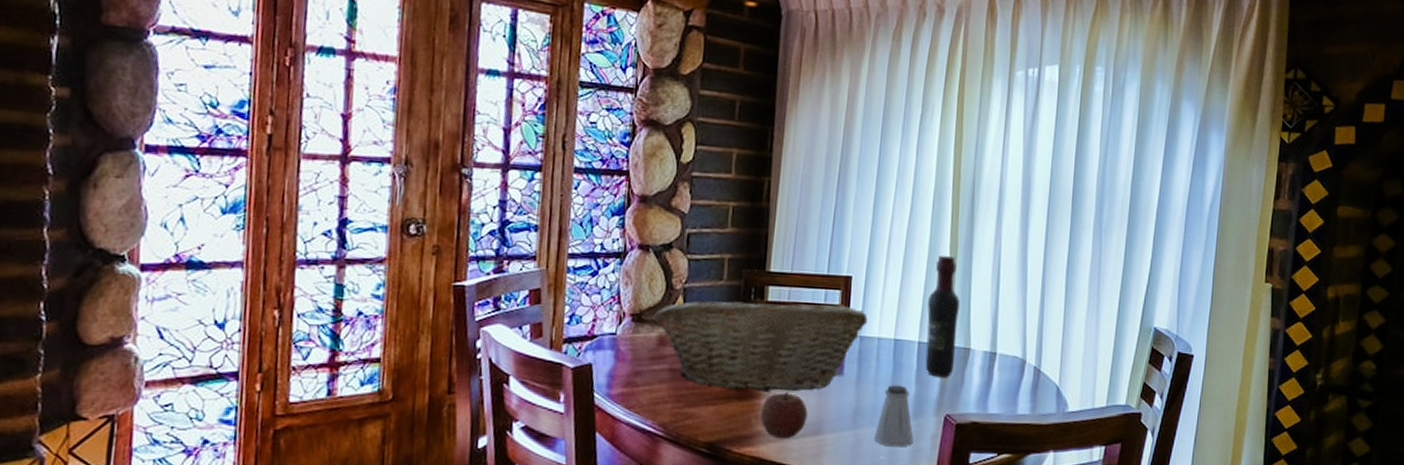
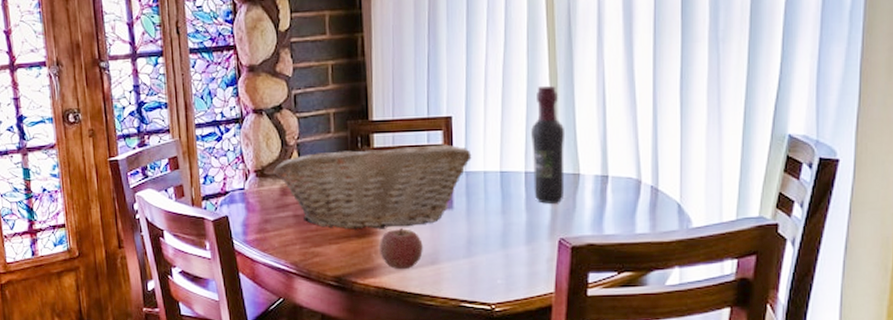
saltshaker: present [874,385,914,447] -> none [490,214,529,272]

